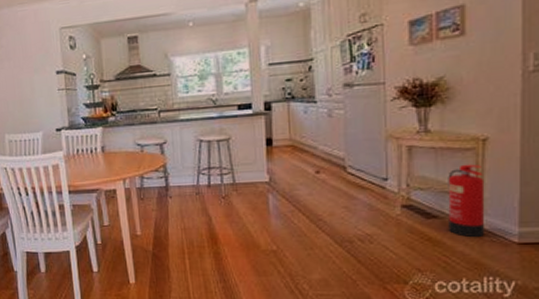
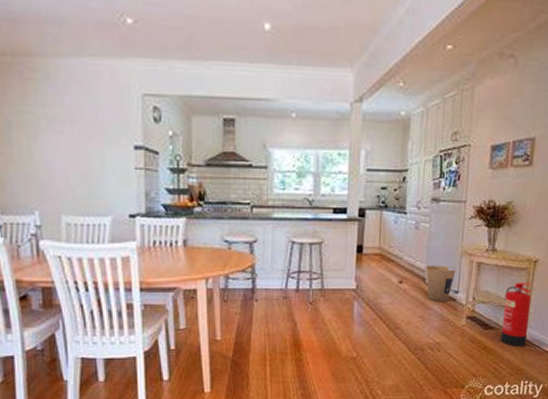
trash can: none [344,152,382,191] -> present [425,265,456,302]

